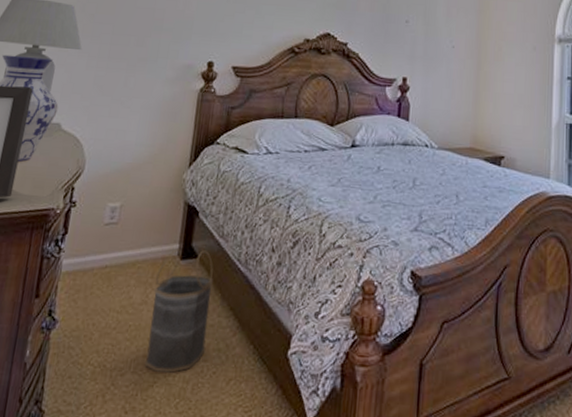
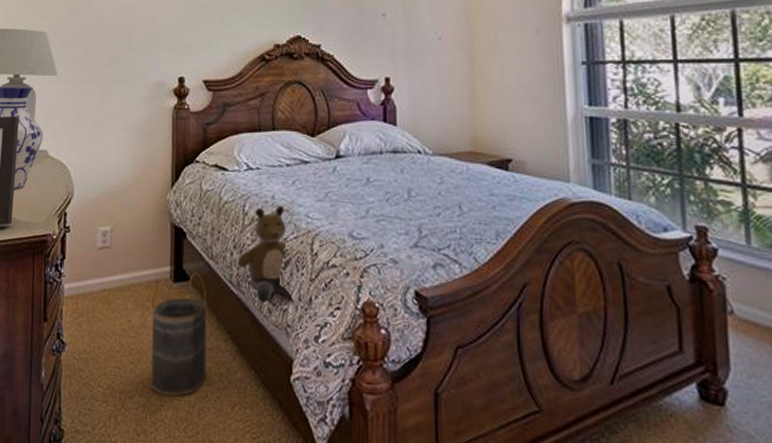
bear: none [247,188,299,281] -> present [237,205,294,304]

